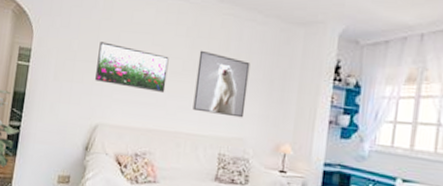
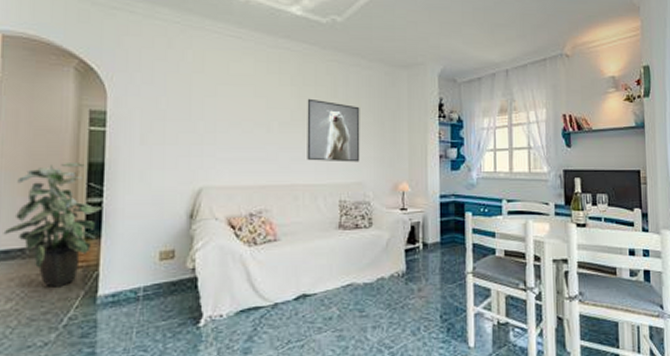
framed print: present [95,42,169,94] -> none [193,97,275,147]

